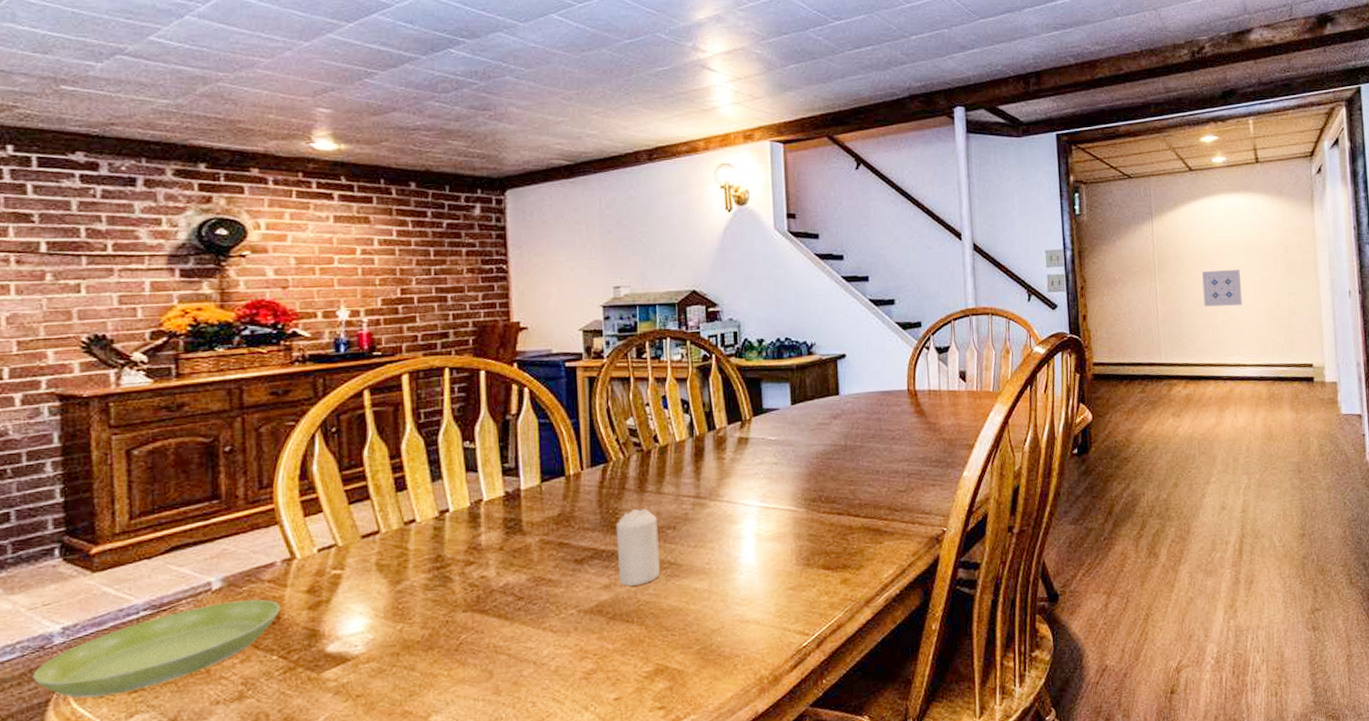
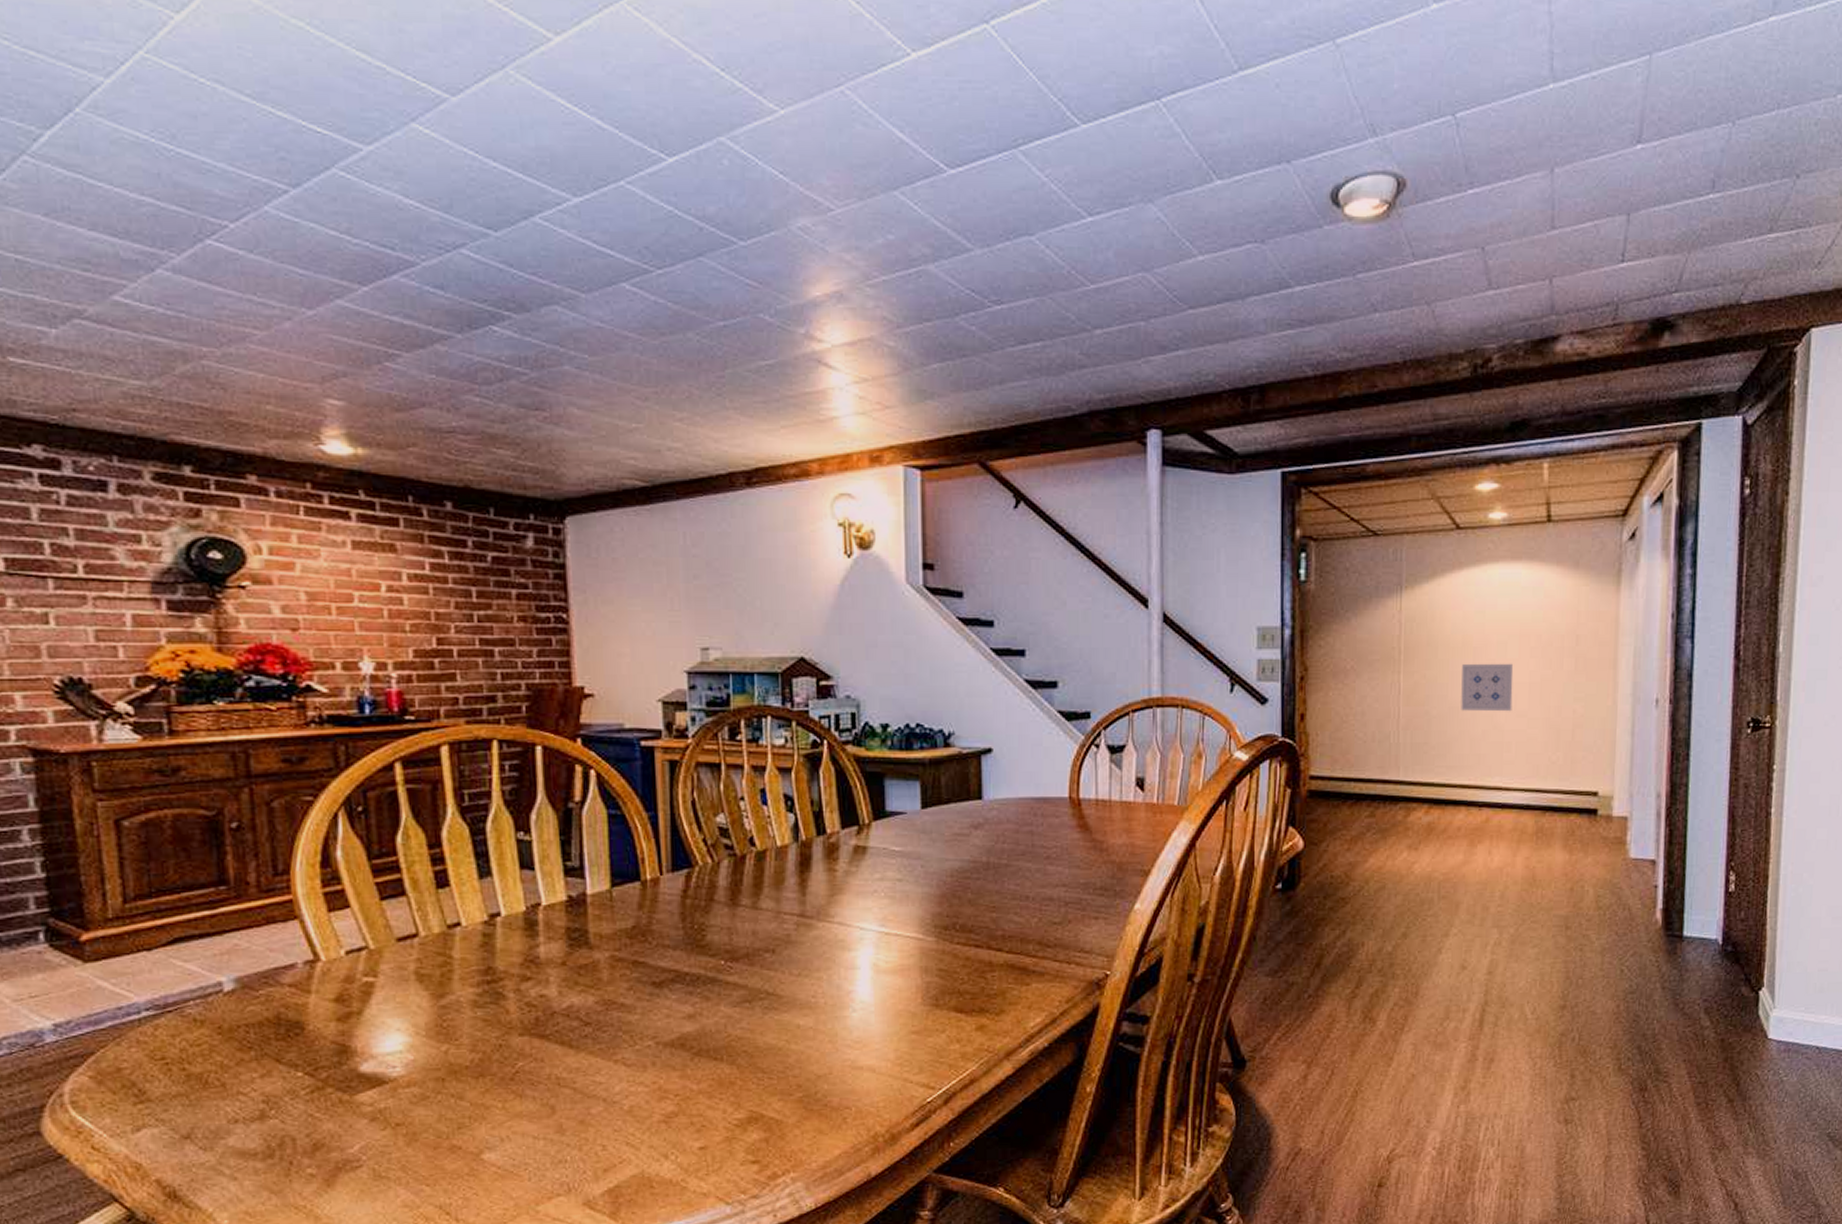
saucer: present [33,599,280,698] -> none [23,1005,304,1106]
candle: present [616,509,660,586] -> none [702,926,755,1017]

